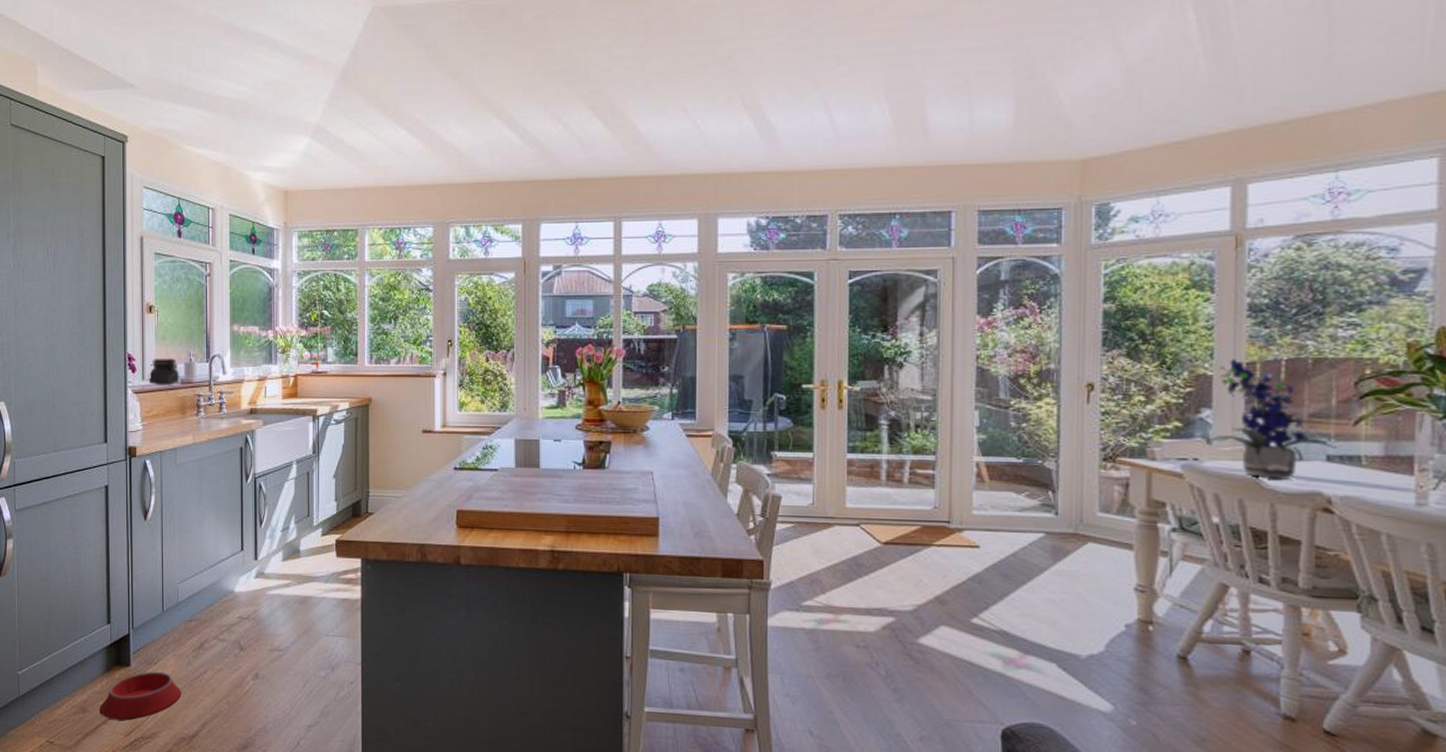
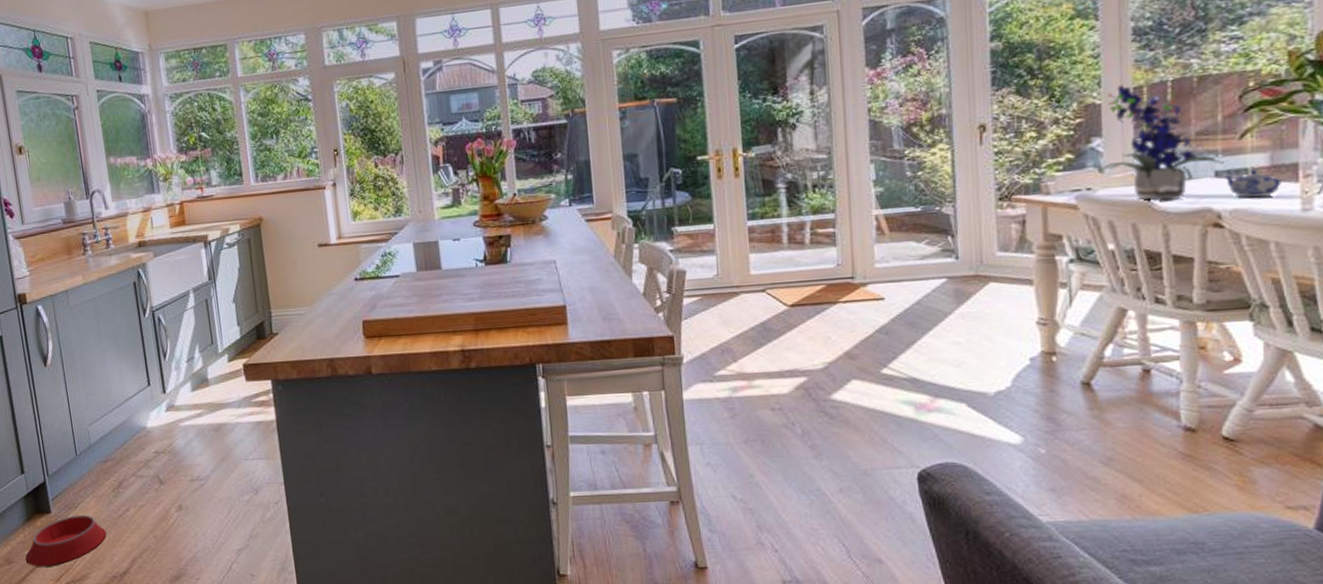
jar: present [148,358,179,385] -> none [27,199,61,228]
teapot: none [1336,457,1396,487] -> present [1224,169,1282,198]

